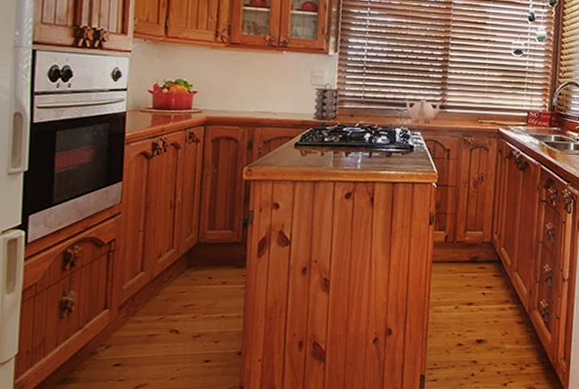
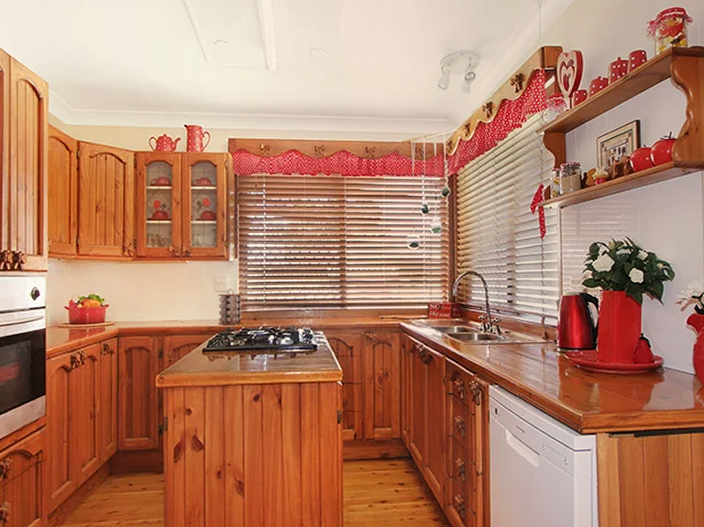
teapot: present [404,99,443,123] -> none [304,298,343,322]

